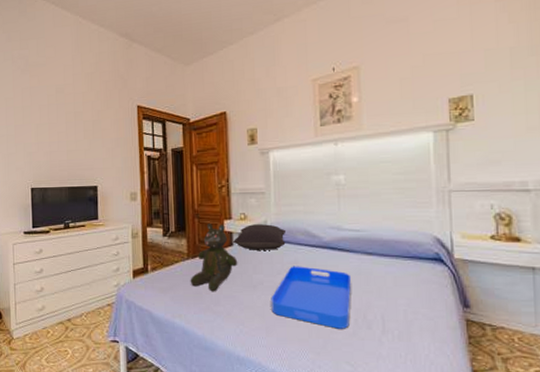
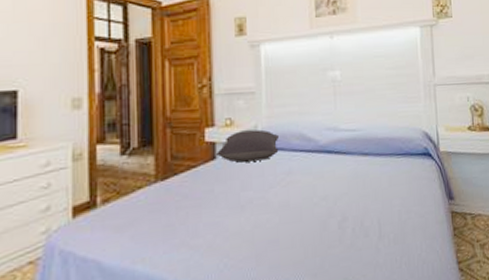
teddy bear: present [190,222,238,291] -> none [158,132,222,220]
serving tray: present [271,266,352,329] -> none [262,175,349,243]

